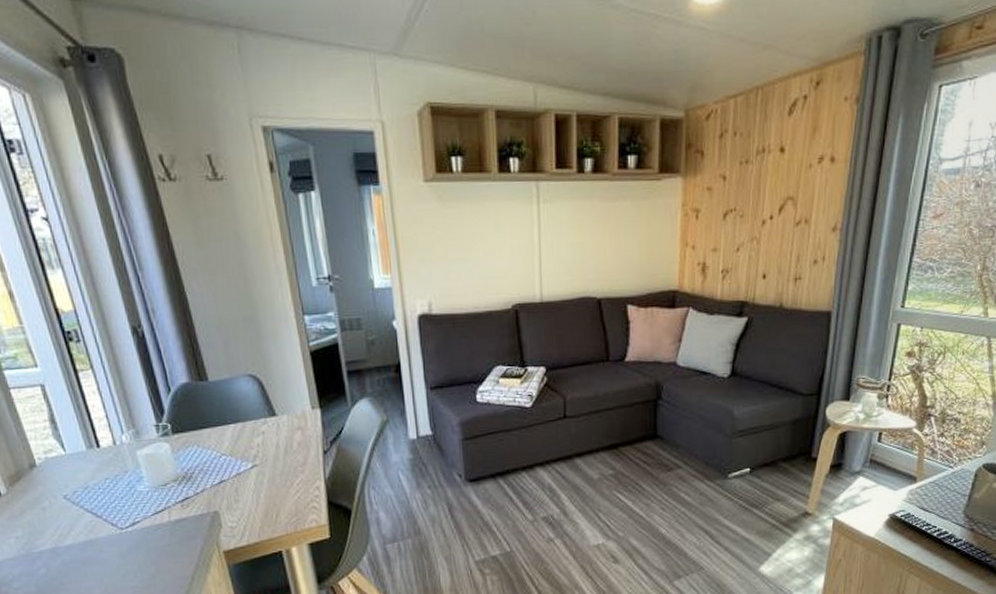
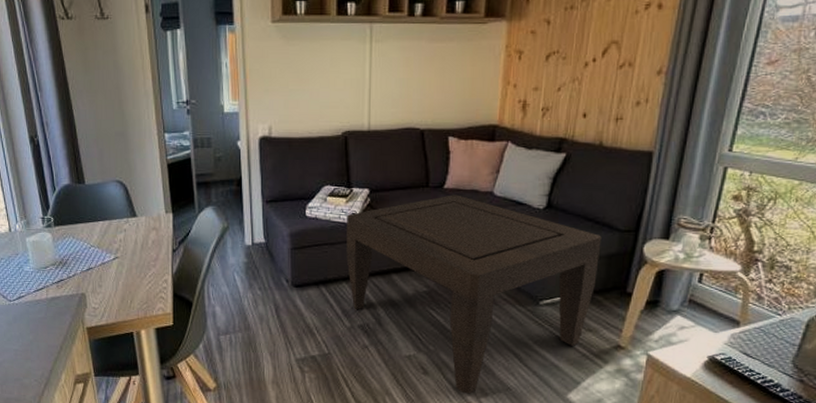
coffee table: none [522,367,786,579] -> present [346,194,602,394]

